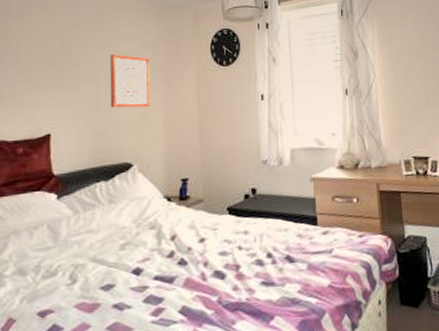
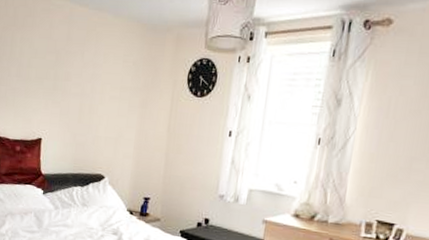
wall art: present [110,54,151,108] -> none [91,72,131,128]

